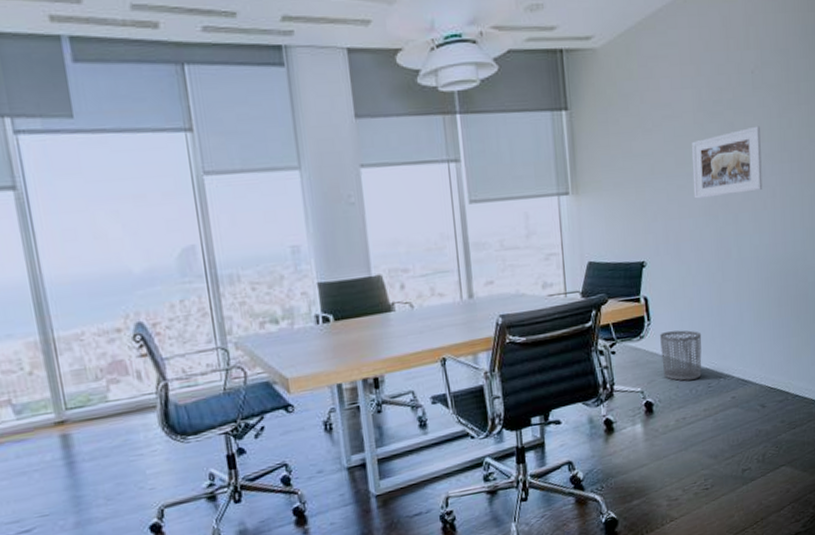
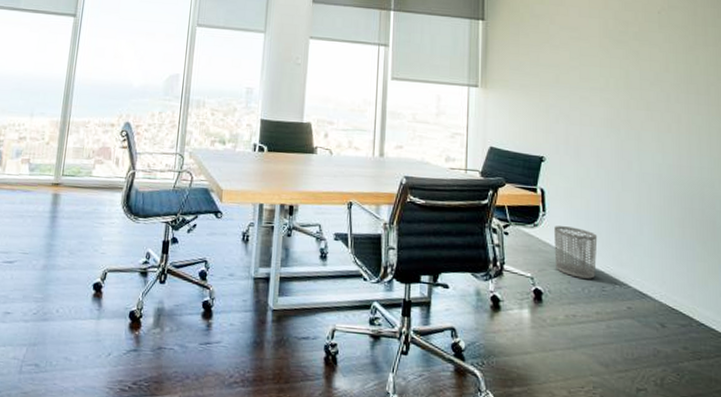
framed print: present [692,126,763,199] -> none [596,58,667,115]

